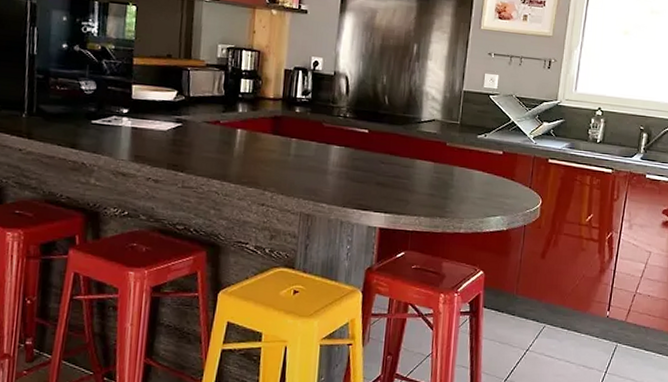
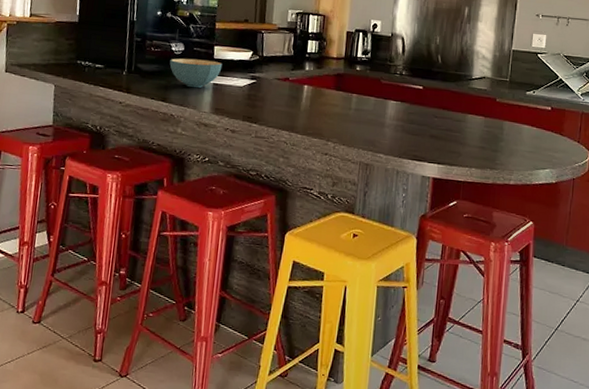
cereal bowl: none [79,98,142,133] -> present [169,58,223,88]

